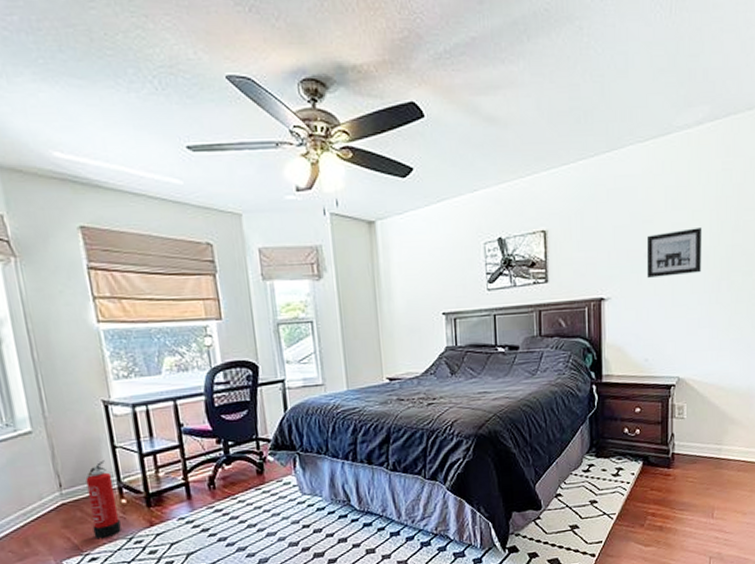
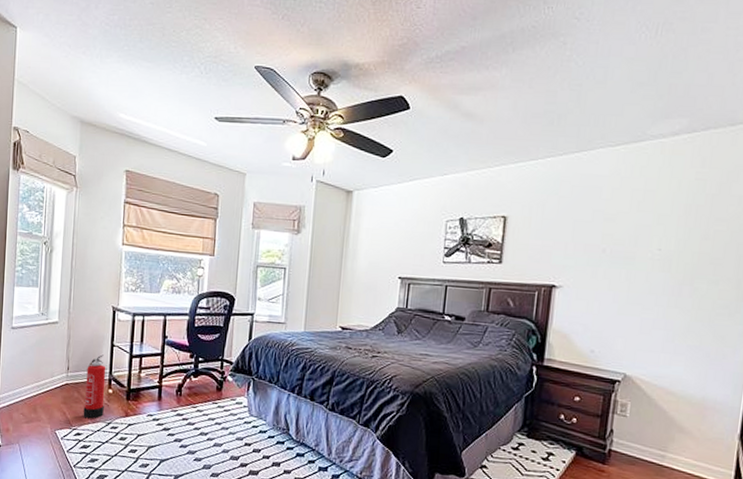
wall art: present [646,228,703,278] -> none [602,231,668,275]

